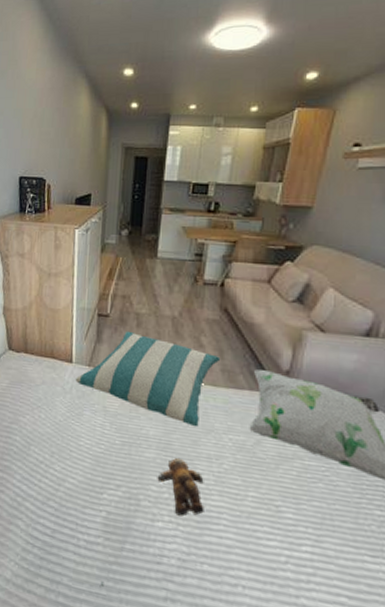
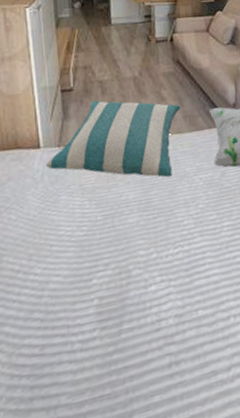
teddy bear: present [101,458,204,586] -> none [104,213,190,385]

